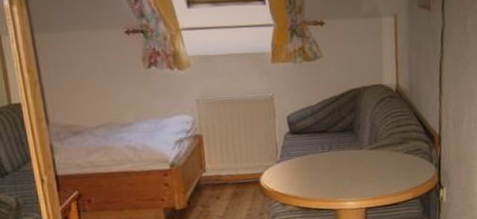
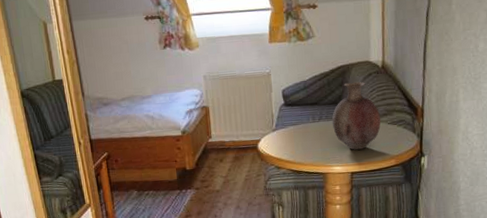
vase: none [343,106,397,183] -> present [332,81,381,150]

